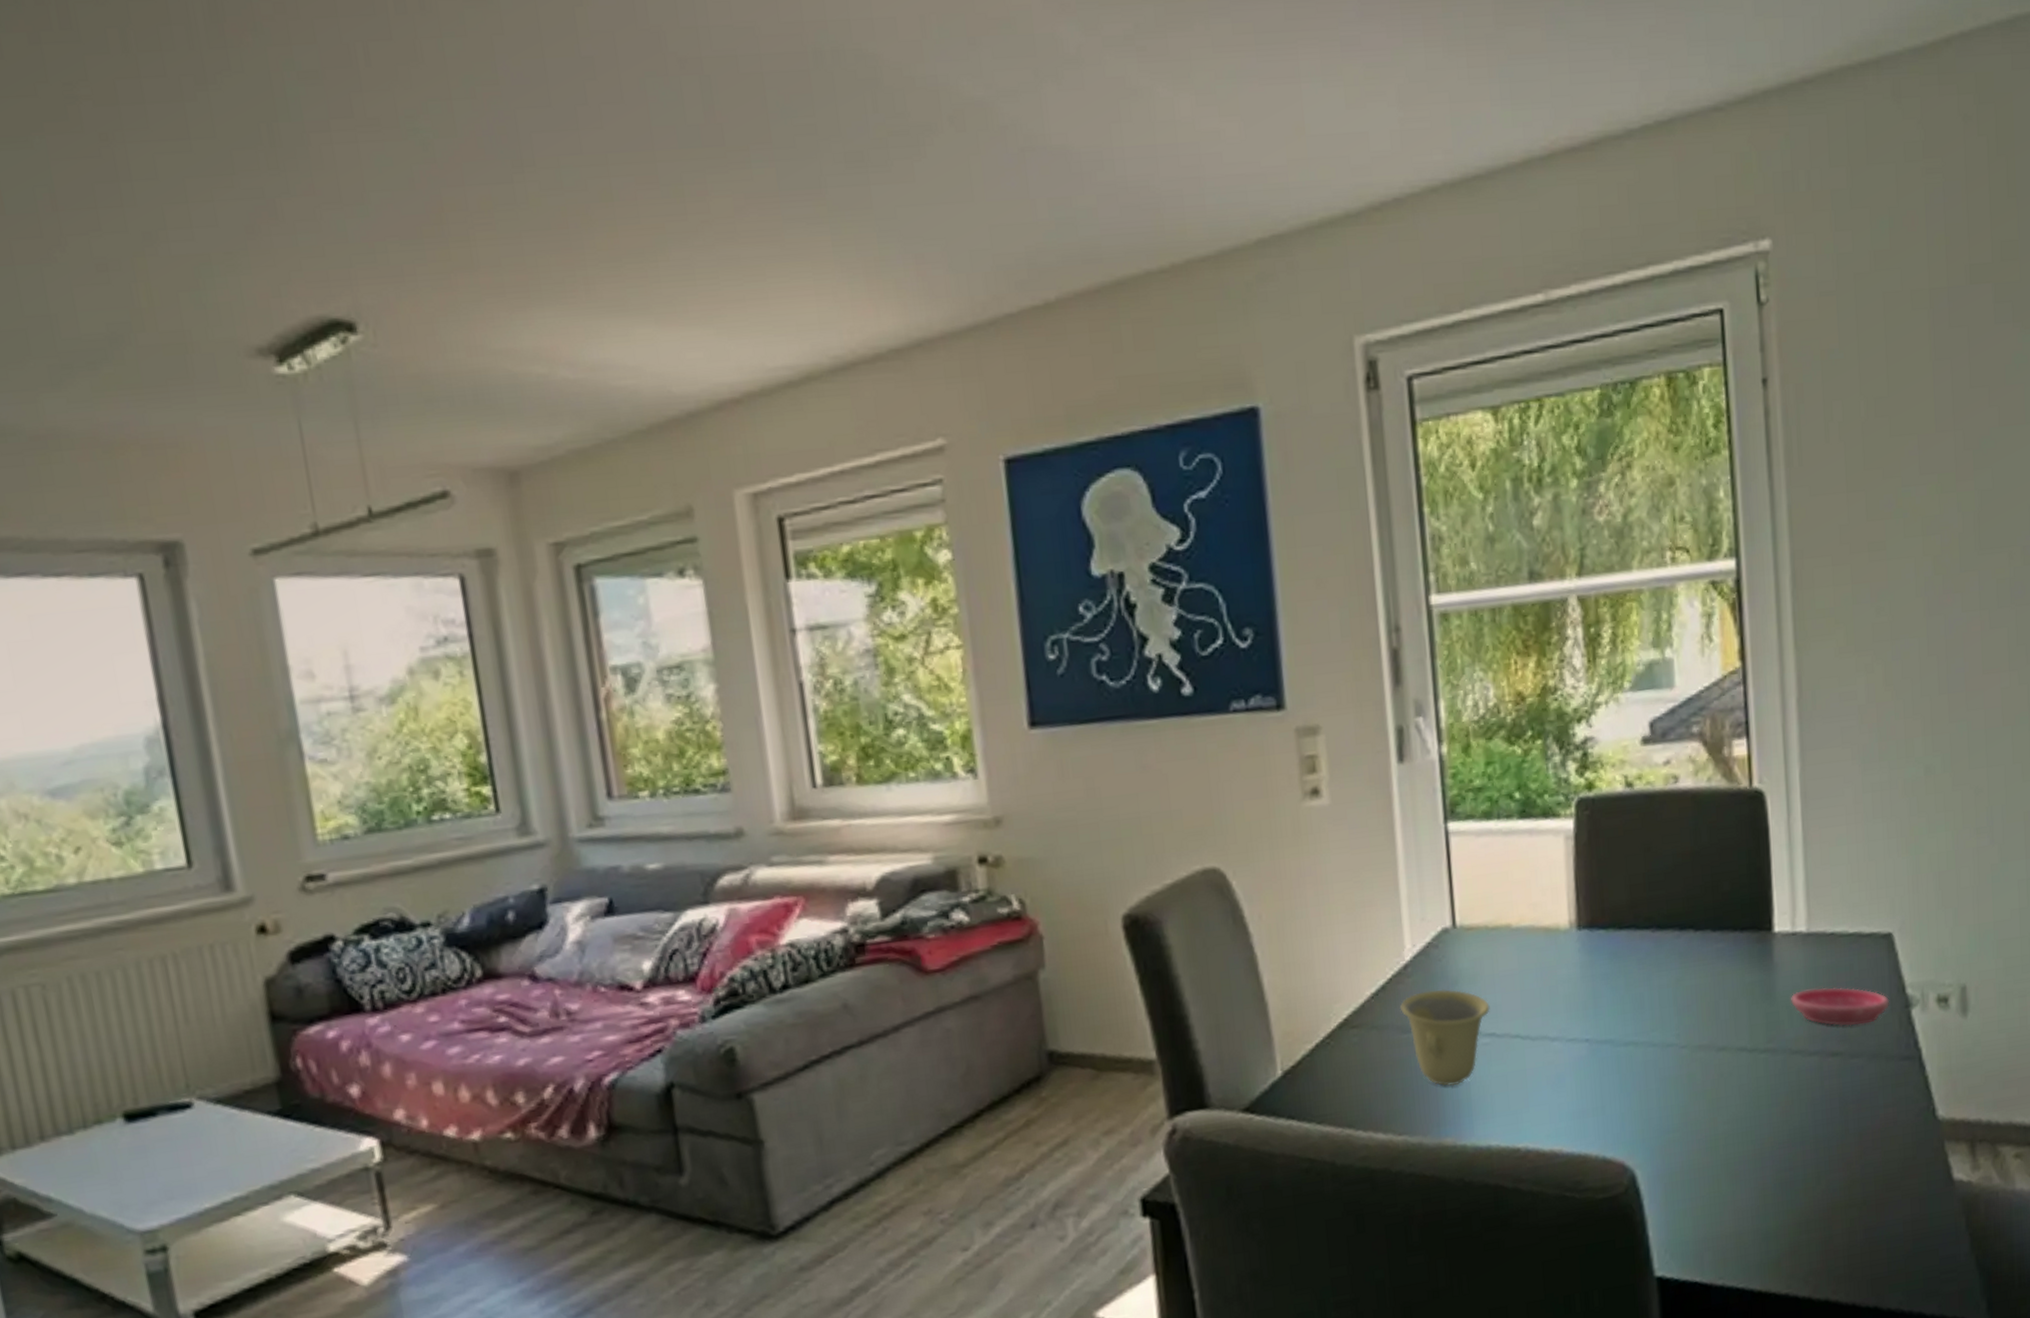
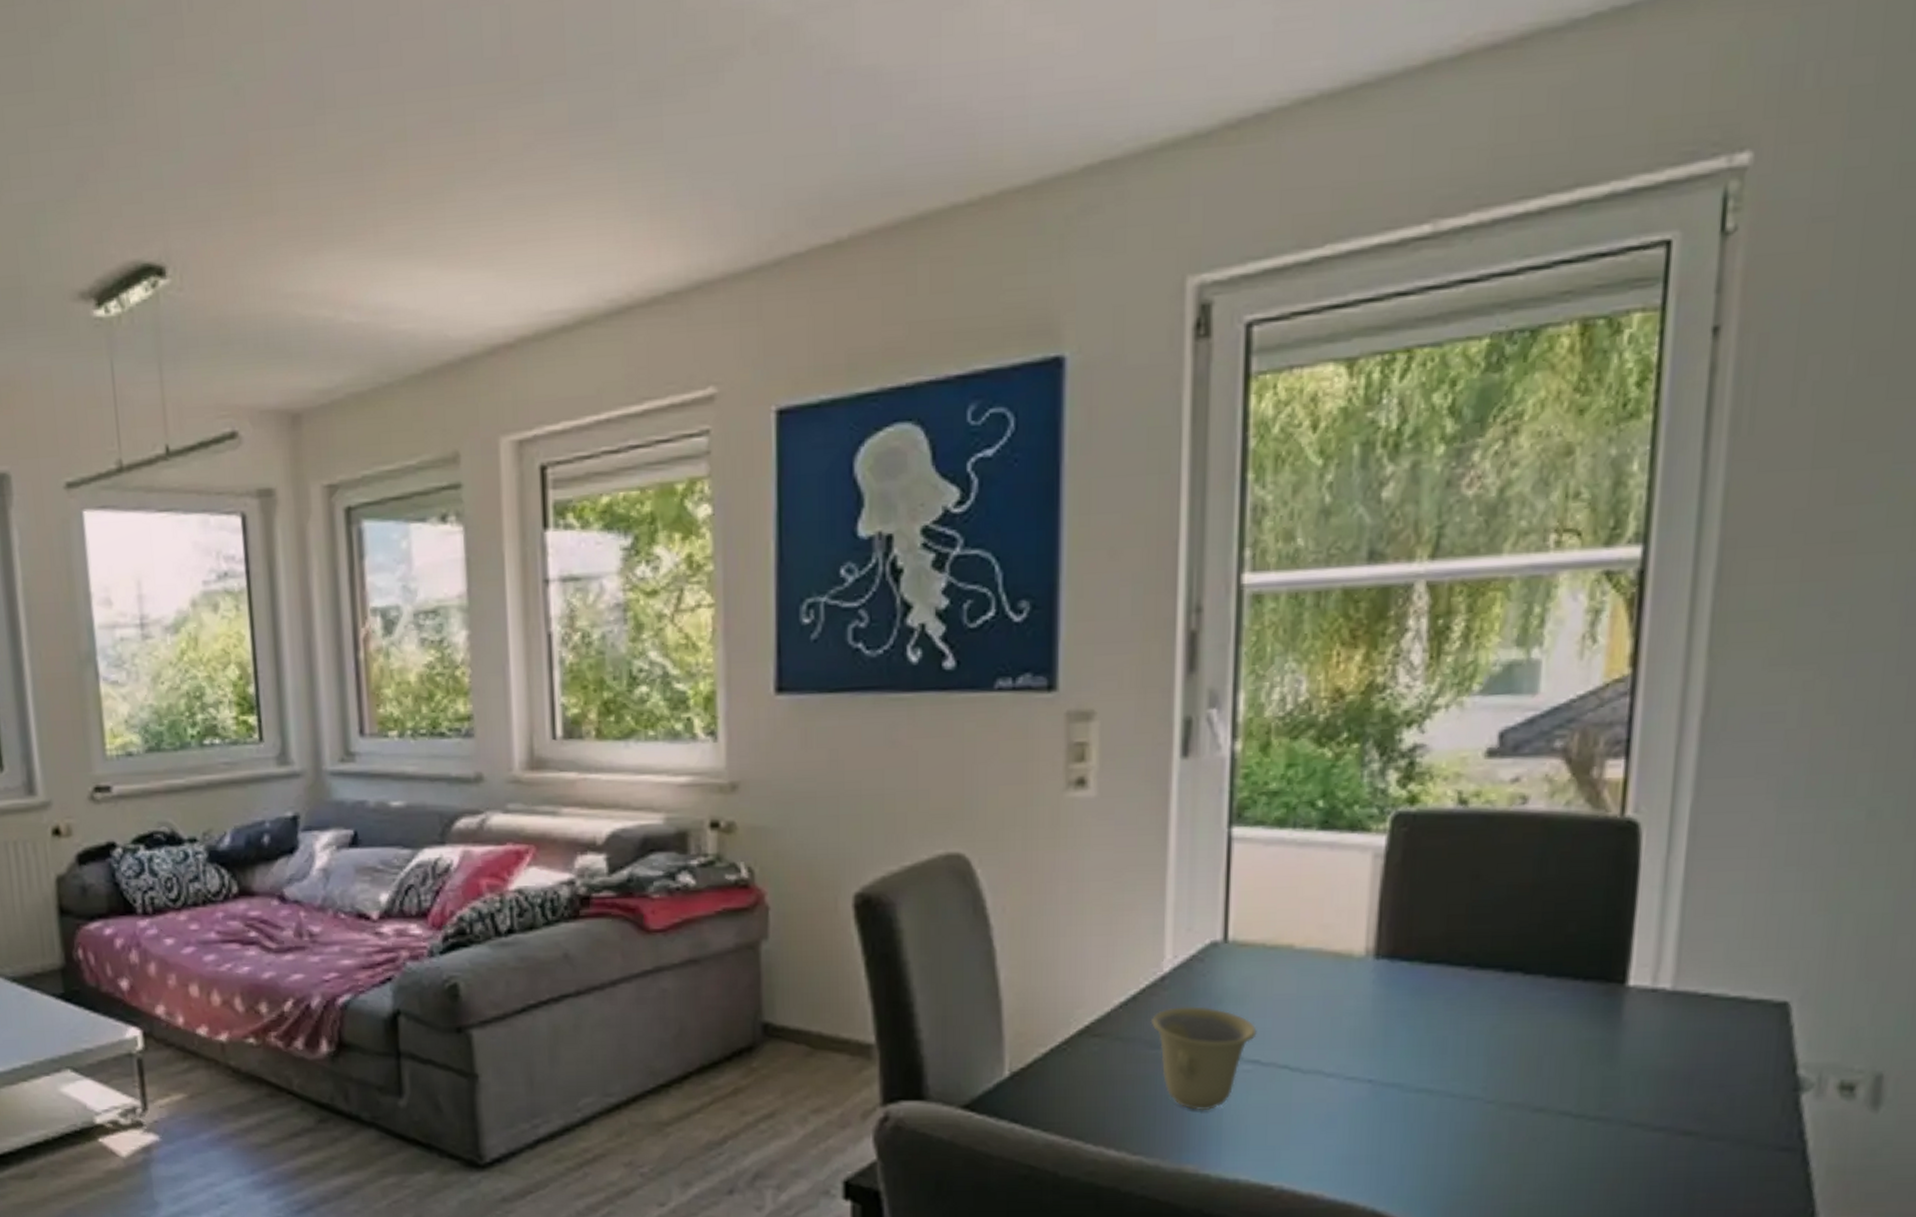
saucer: present [1791,987,1890,1027] -> none [1638,1055,1773,1104]

